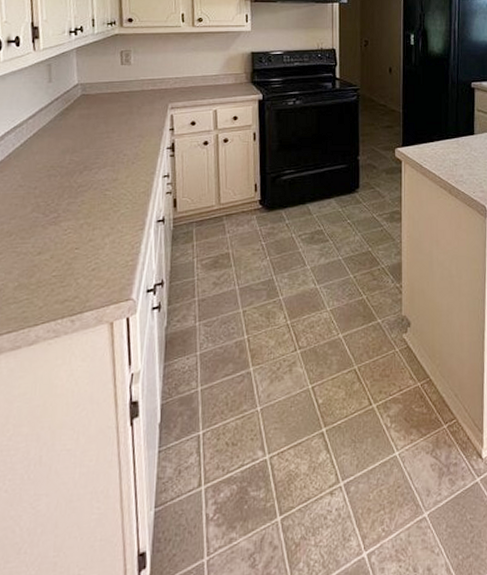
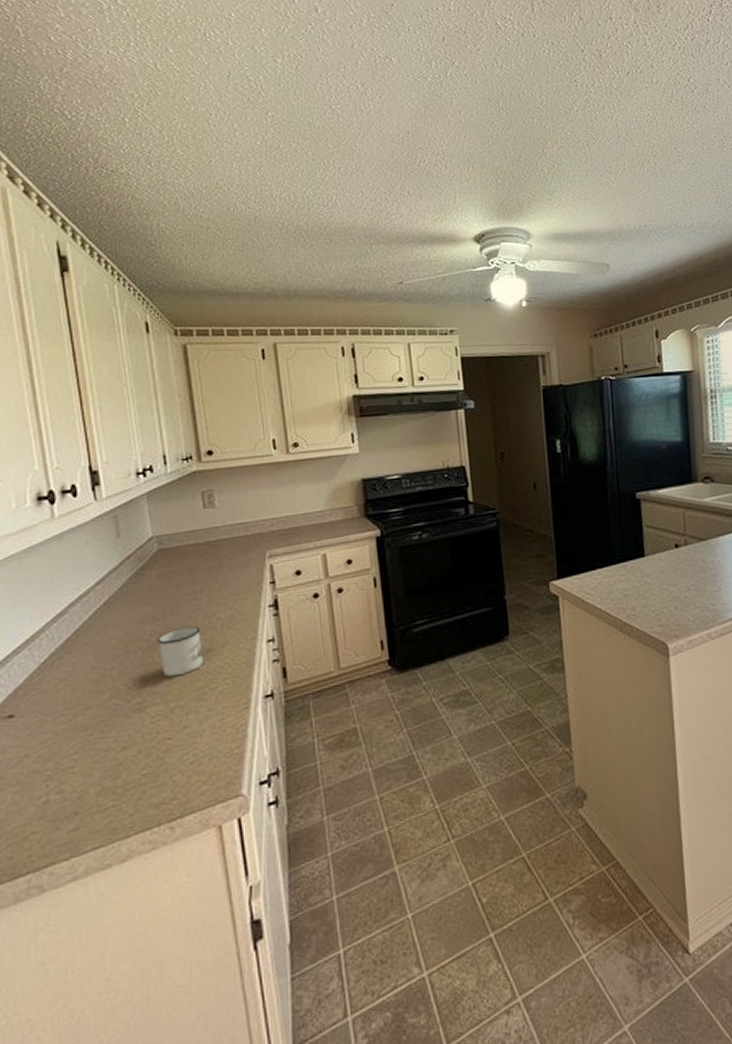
mug: none [74,158,110,199] -> present [157,625,203,677]

